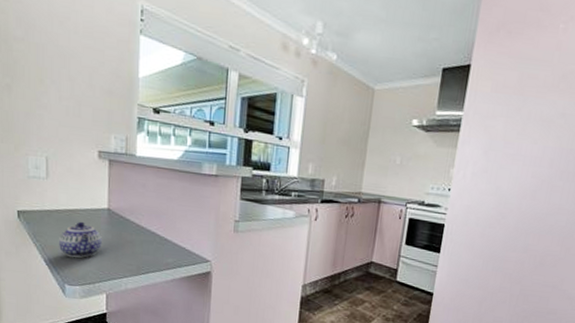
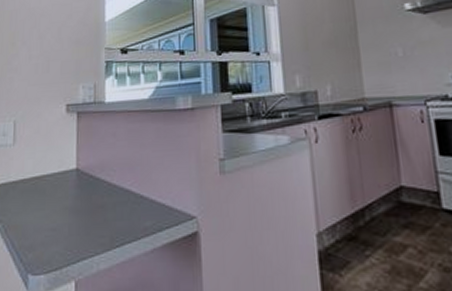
teapot: present [59,221,102,258] -> none [23,189,70,238]

